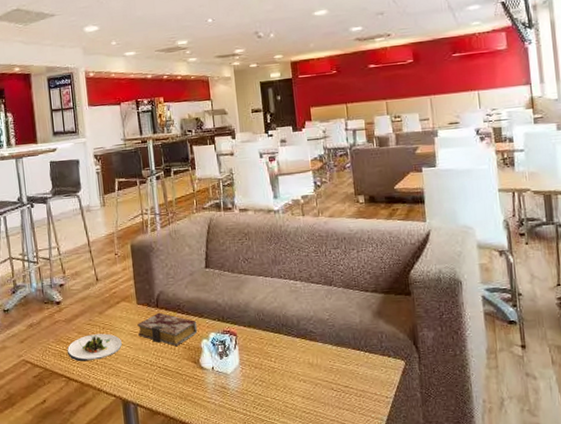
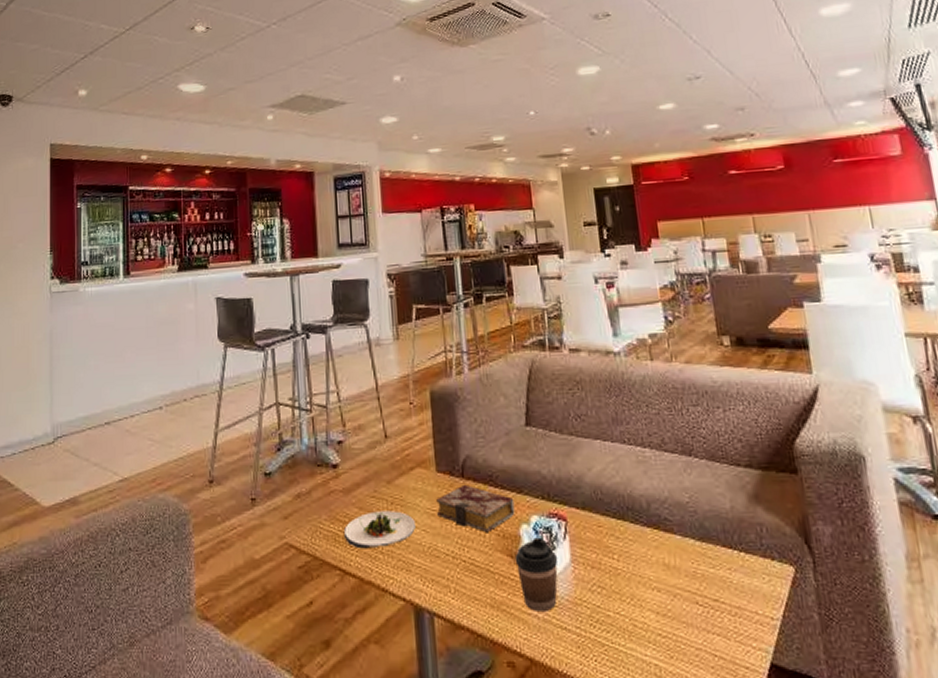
coffee cup: none [197,348,230,400] -> present [514,537,558,611]

